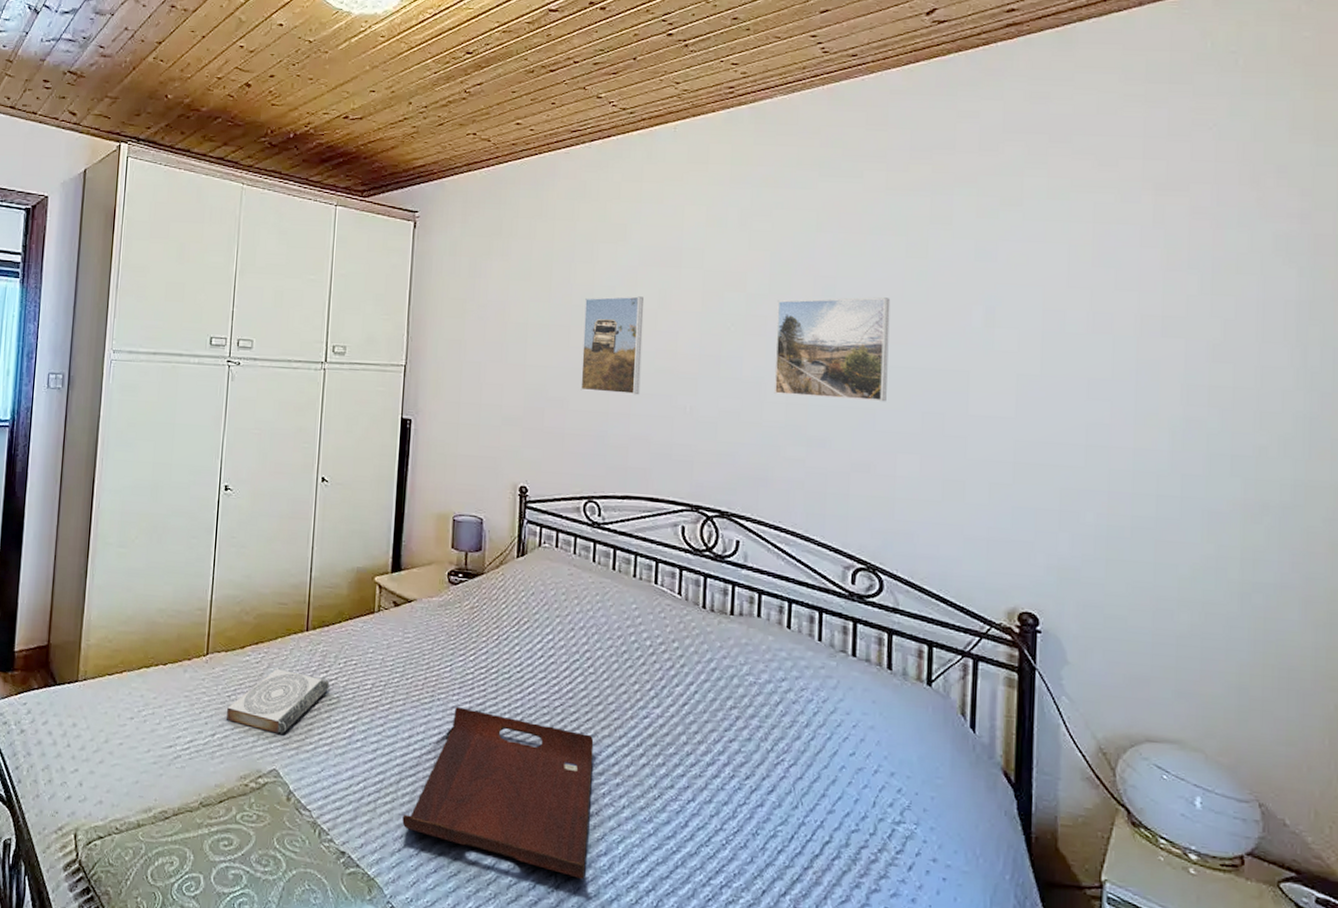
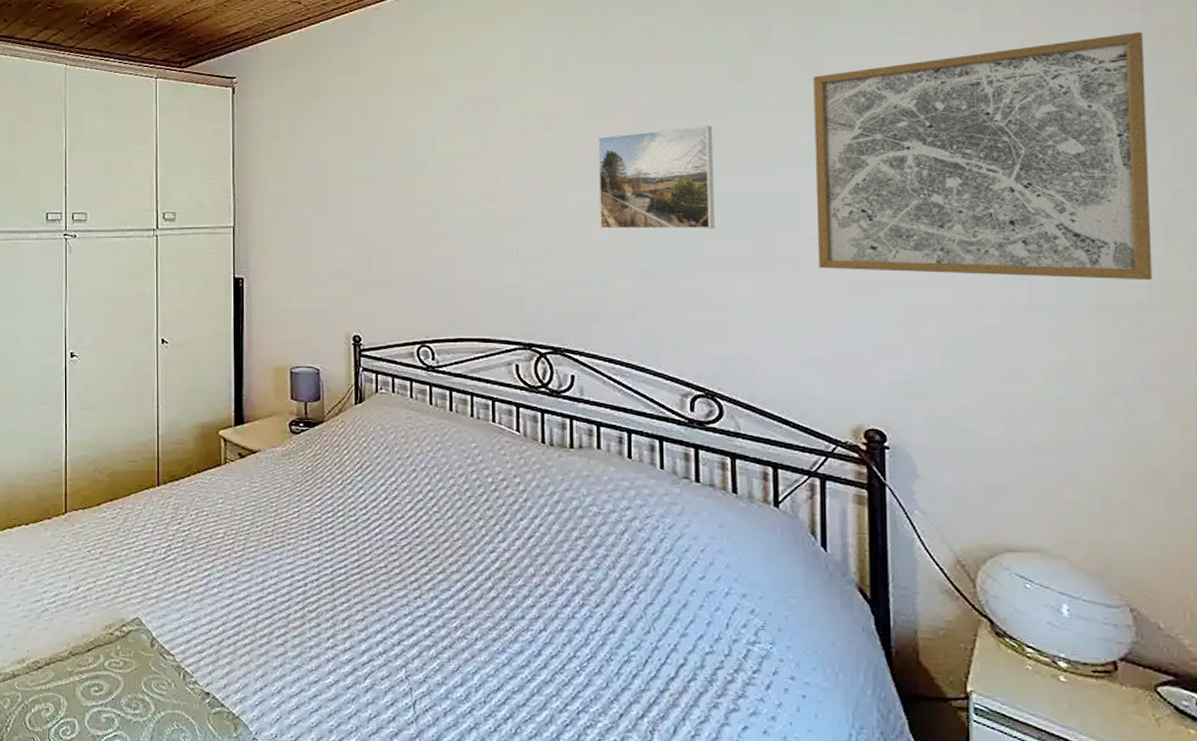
book: present [227,668,330,734] -> none [88,522,184,584]
serving tray: present [402,707,594,879] -> none [262,551,443,710]
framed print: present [580,296,644,395] -> none [404,143,465,240]
wall art: none [984,238,1301,481] -> present [813,32,1153,281]

